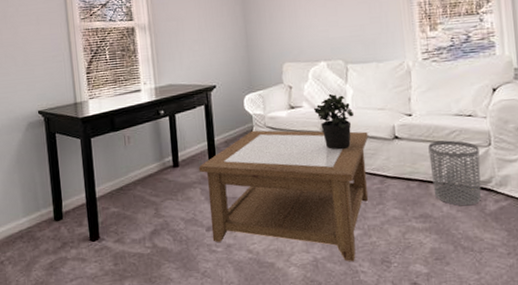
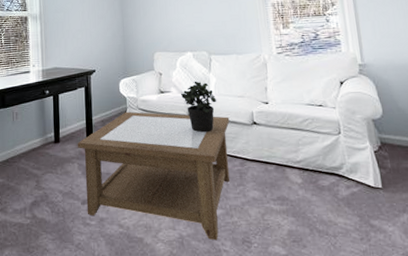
waste bin: present [428,140,482,205] -> none [284,127,334,190]

